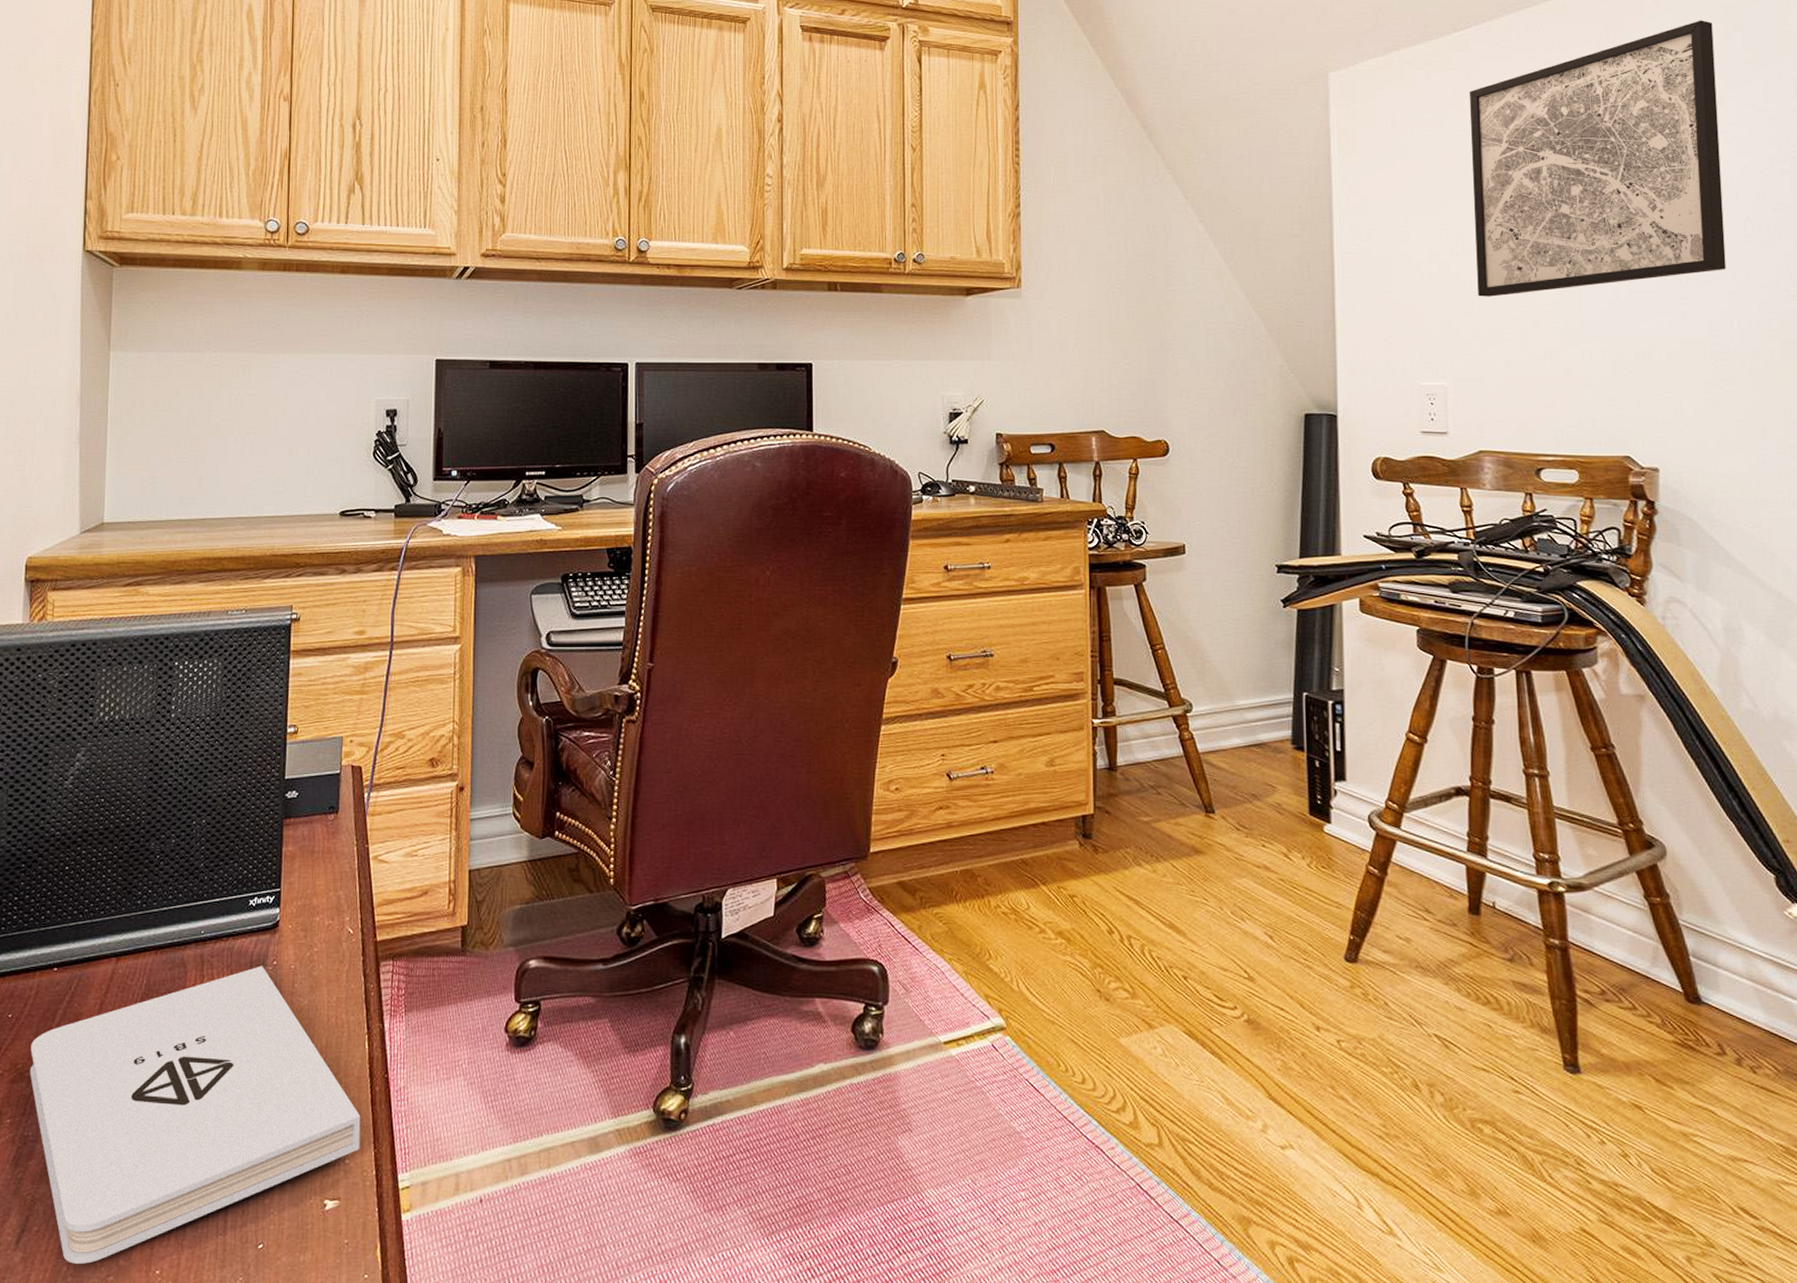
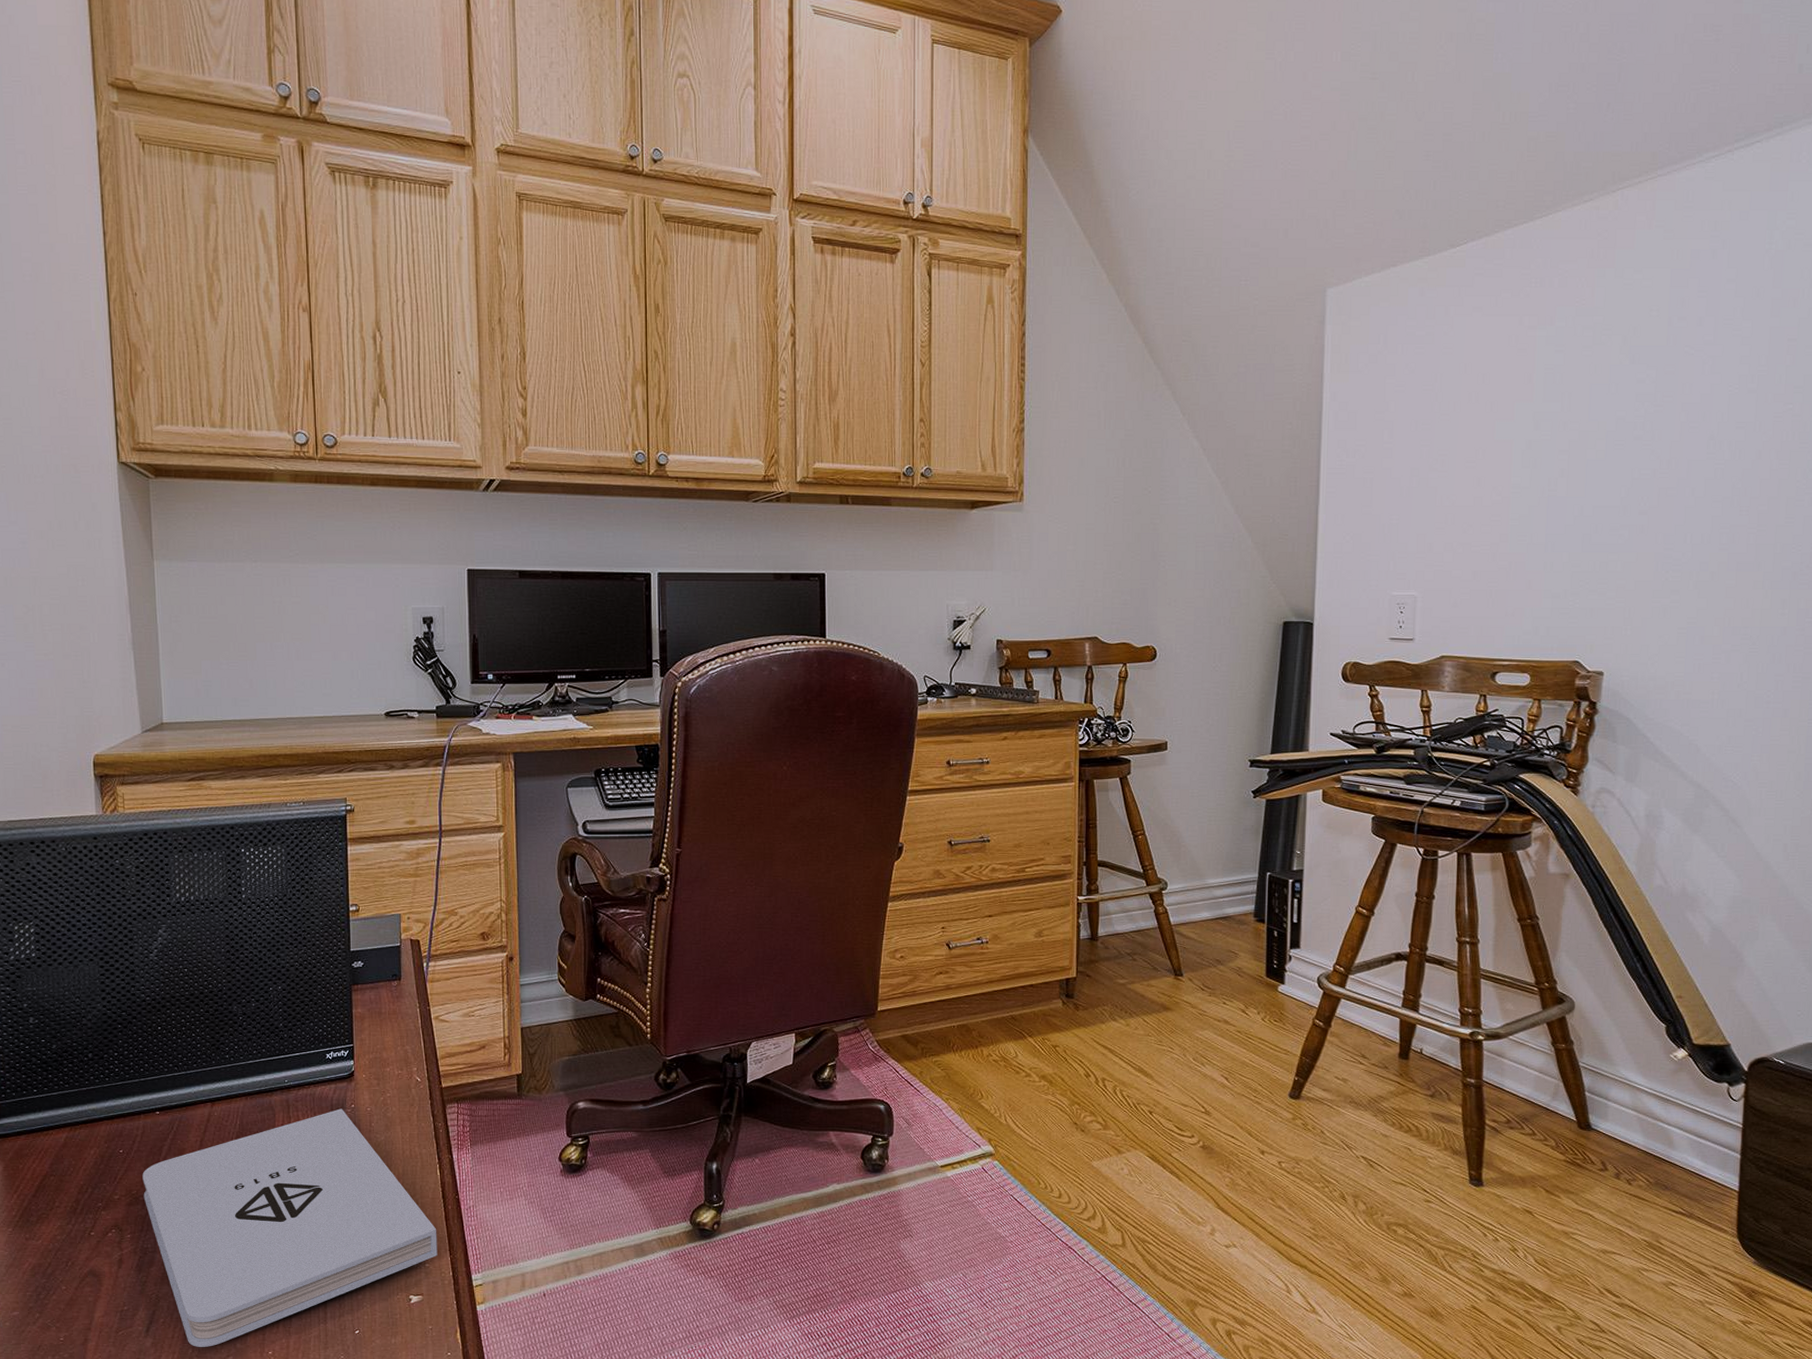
wall art: present [1469,20,1726,297] -> none [1452,237,1701,511]

